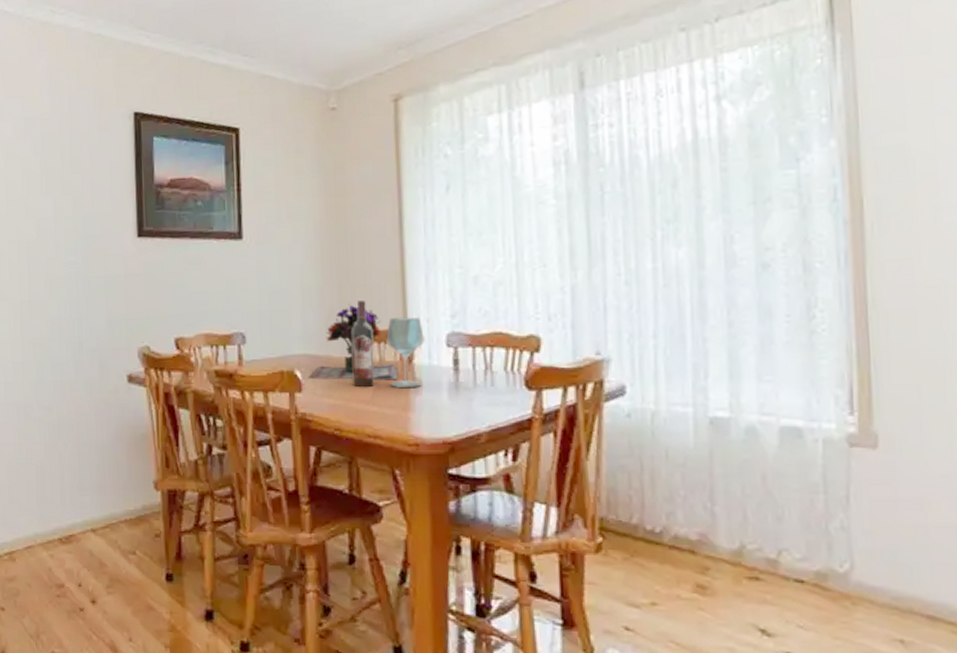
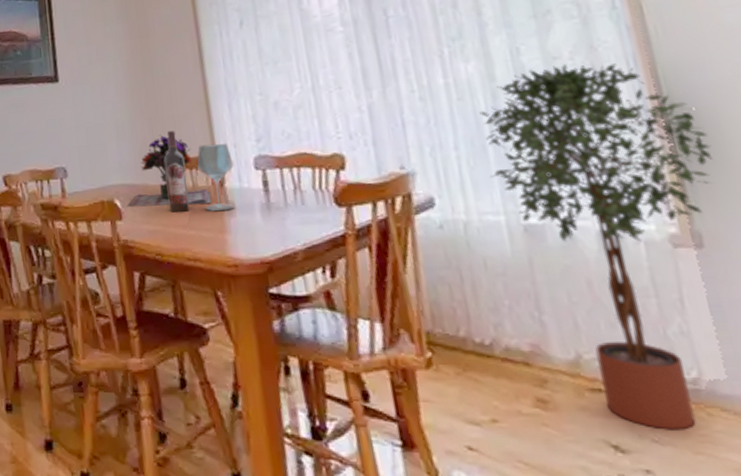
potted tree: none [683,256,904,617] -> present [479,63,713,430]

